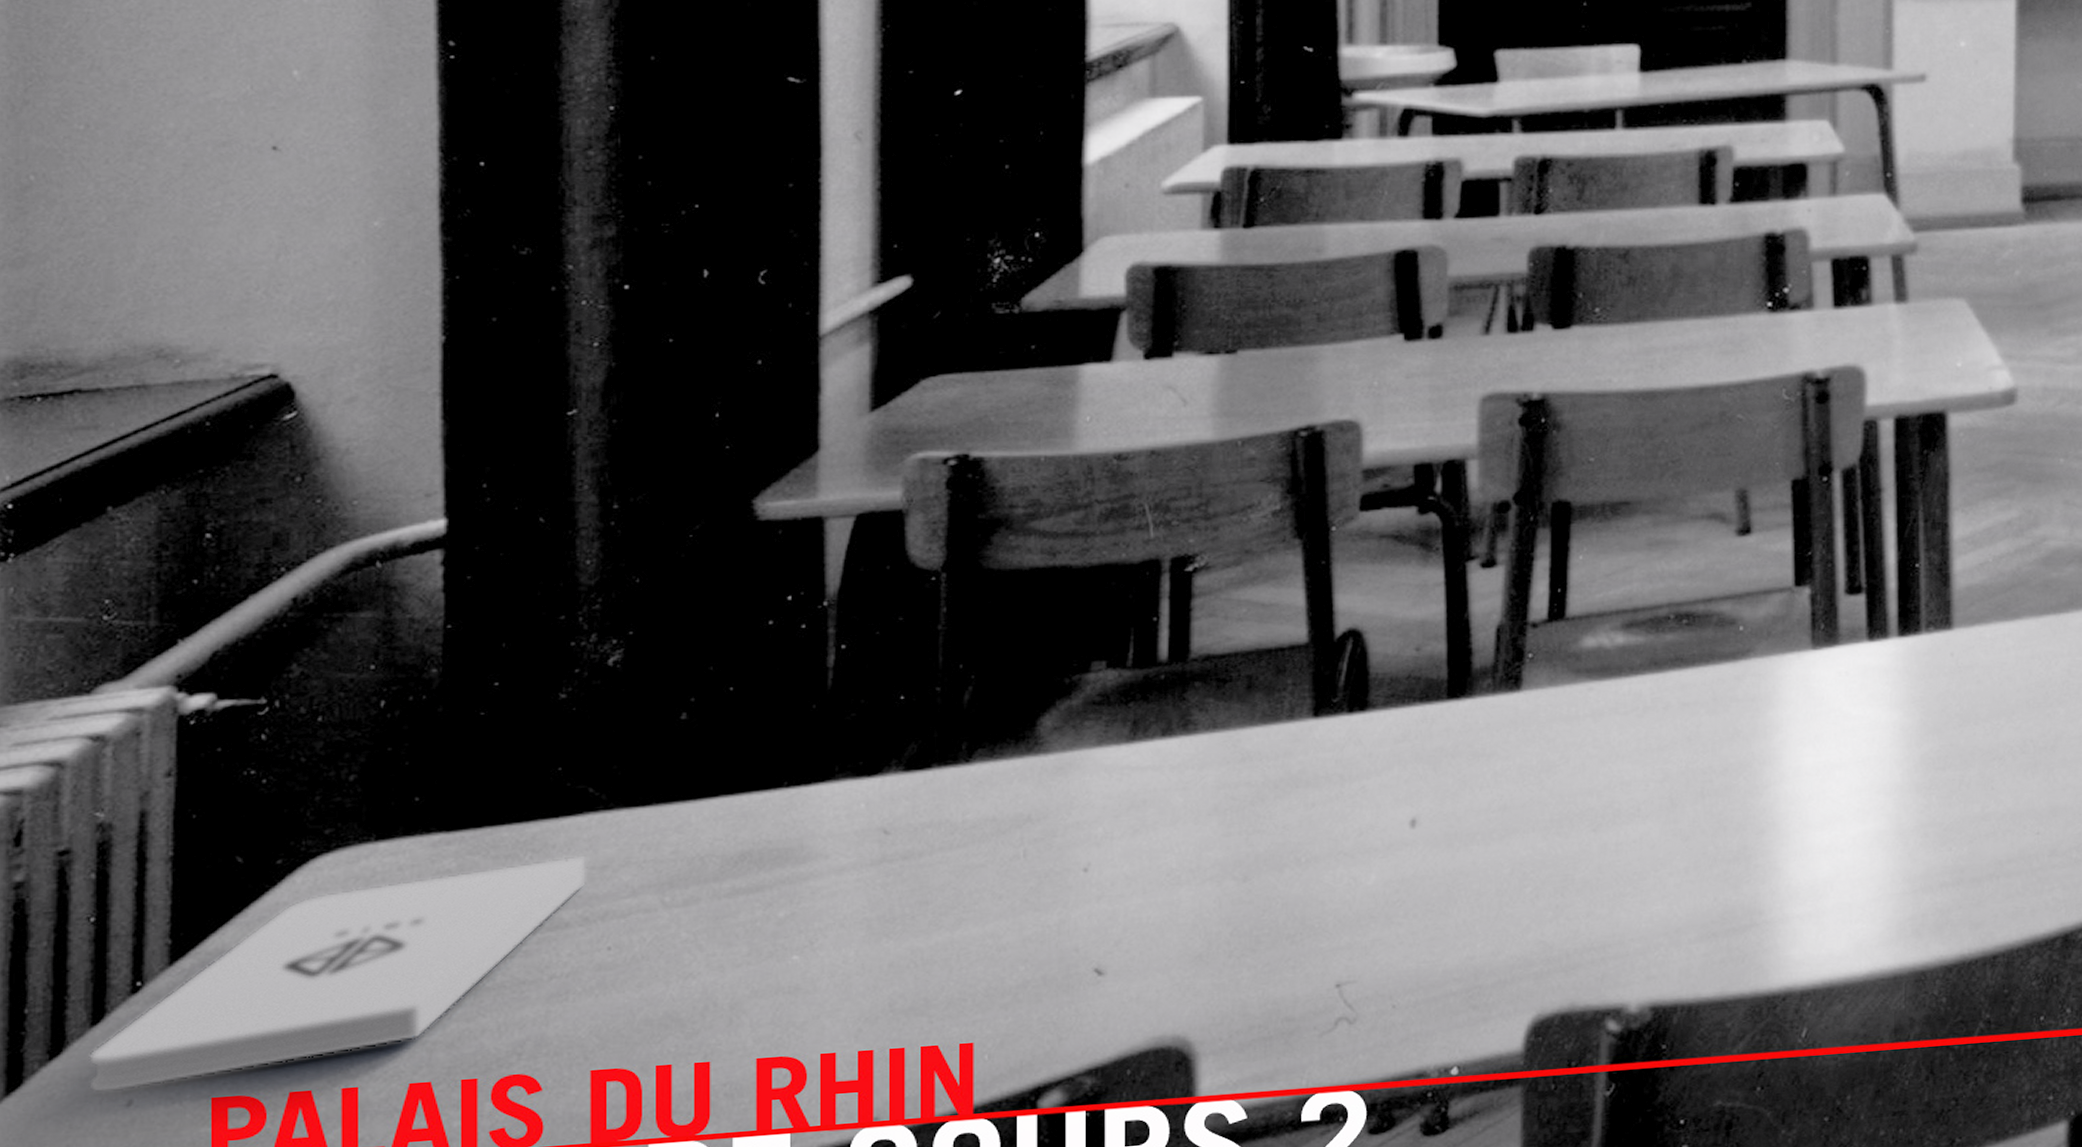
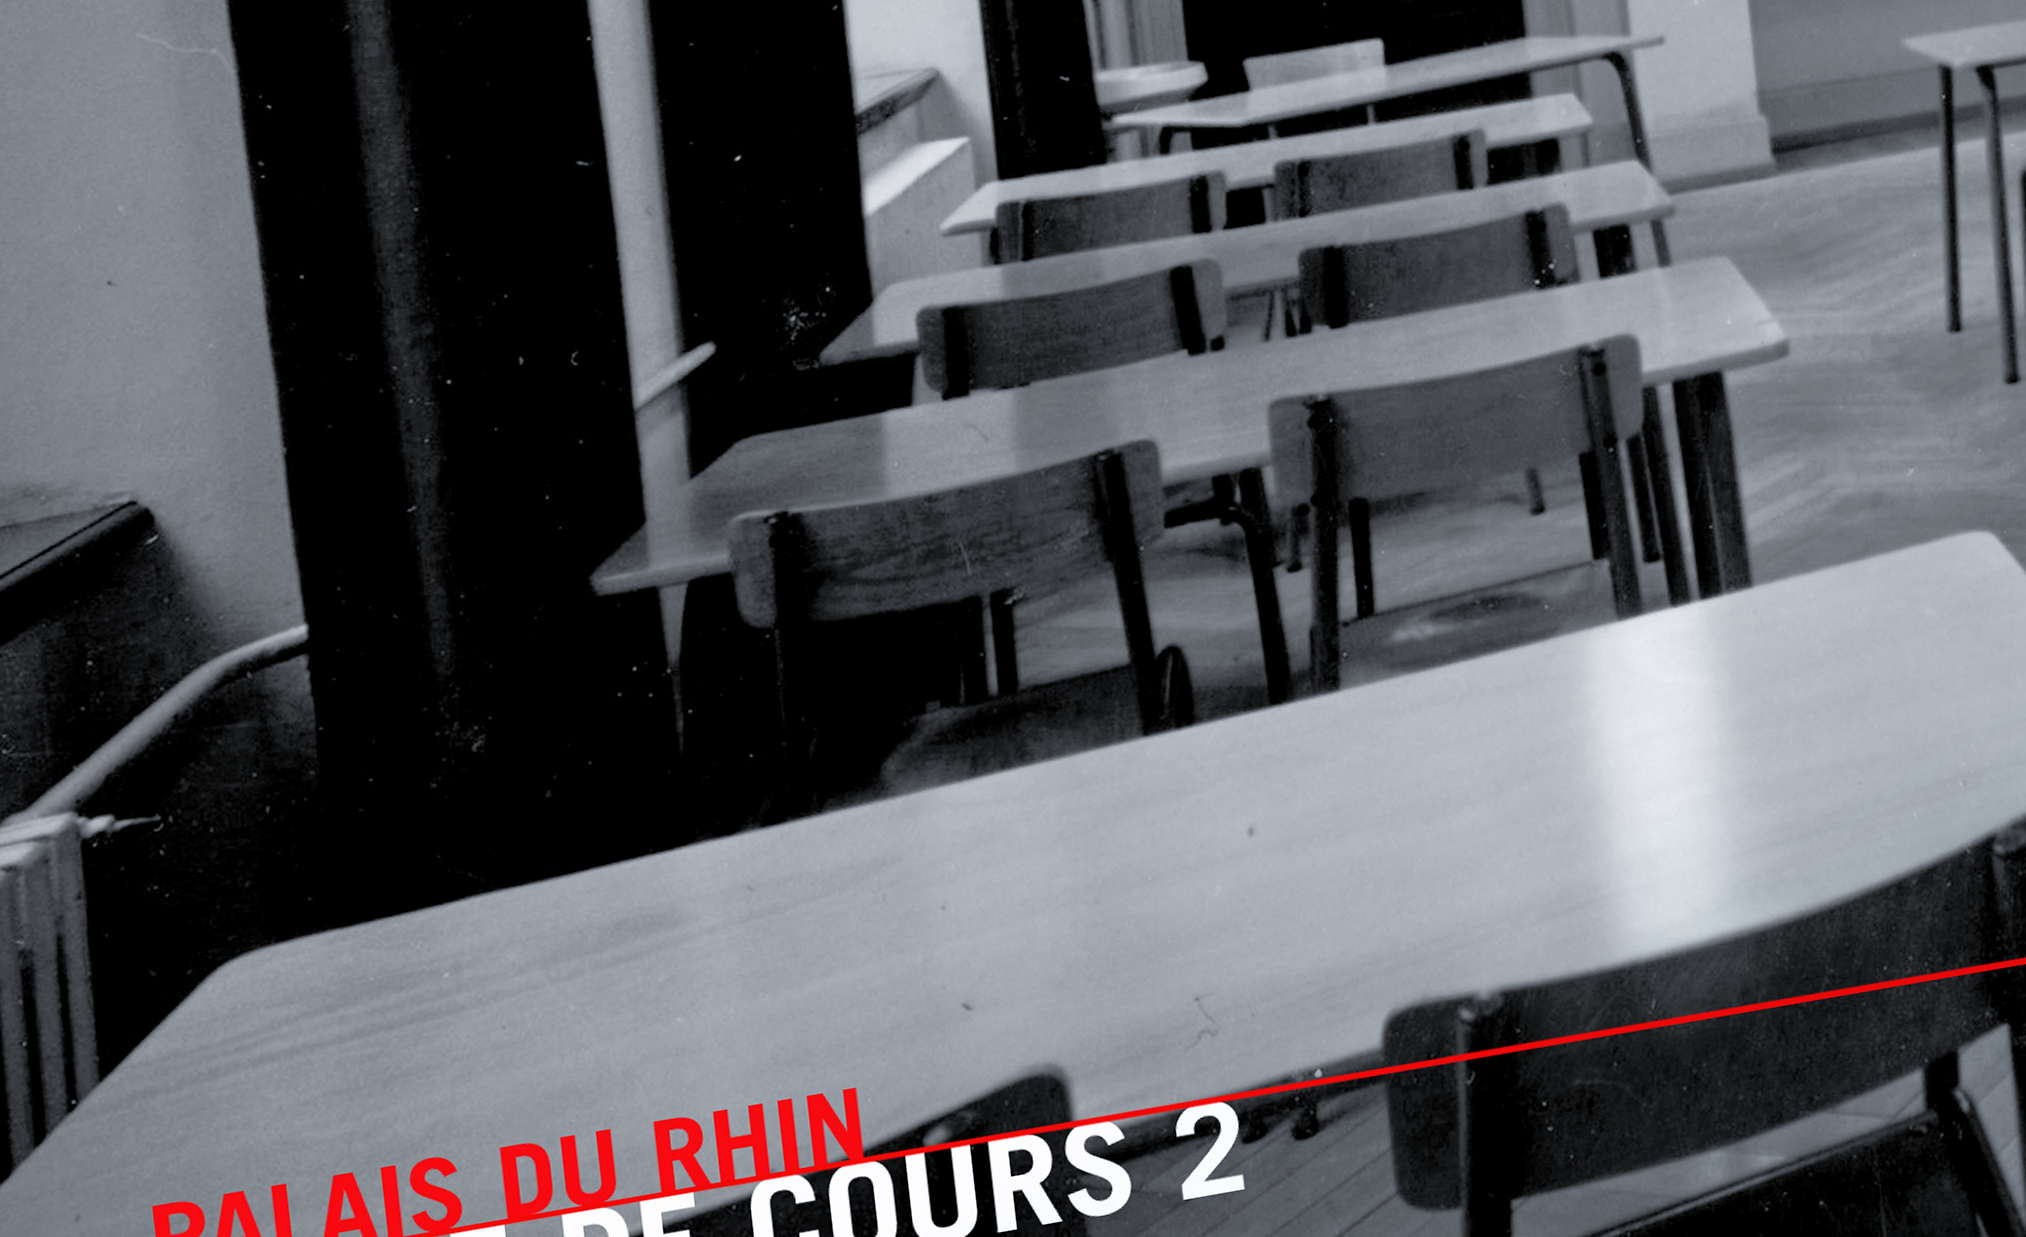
notepad: present [89,856,588,1094] -> none [35,939,477,1212]

